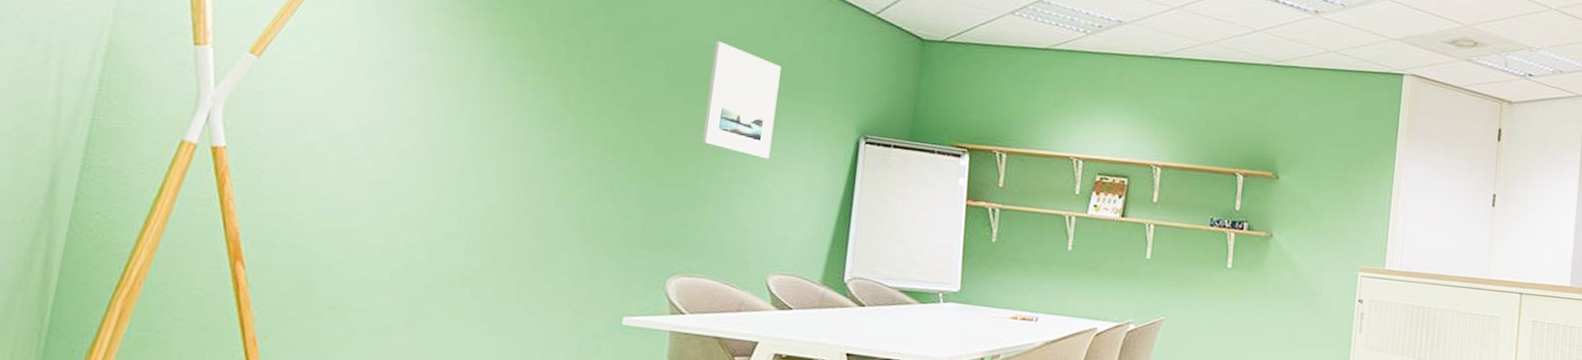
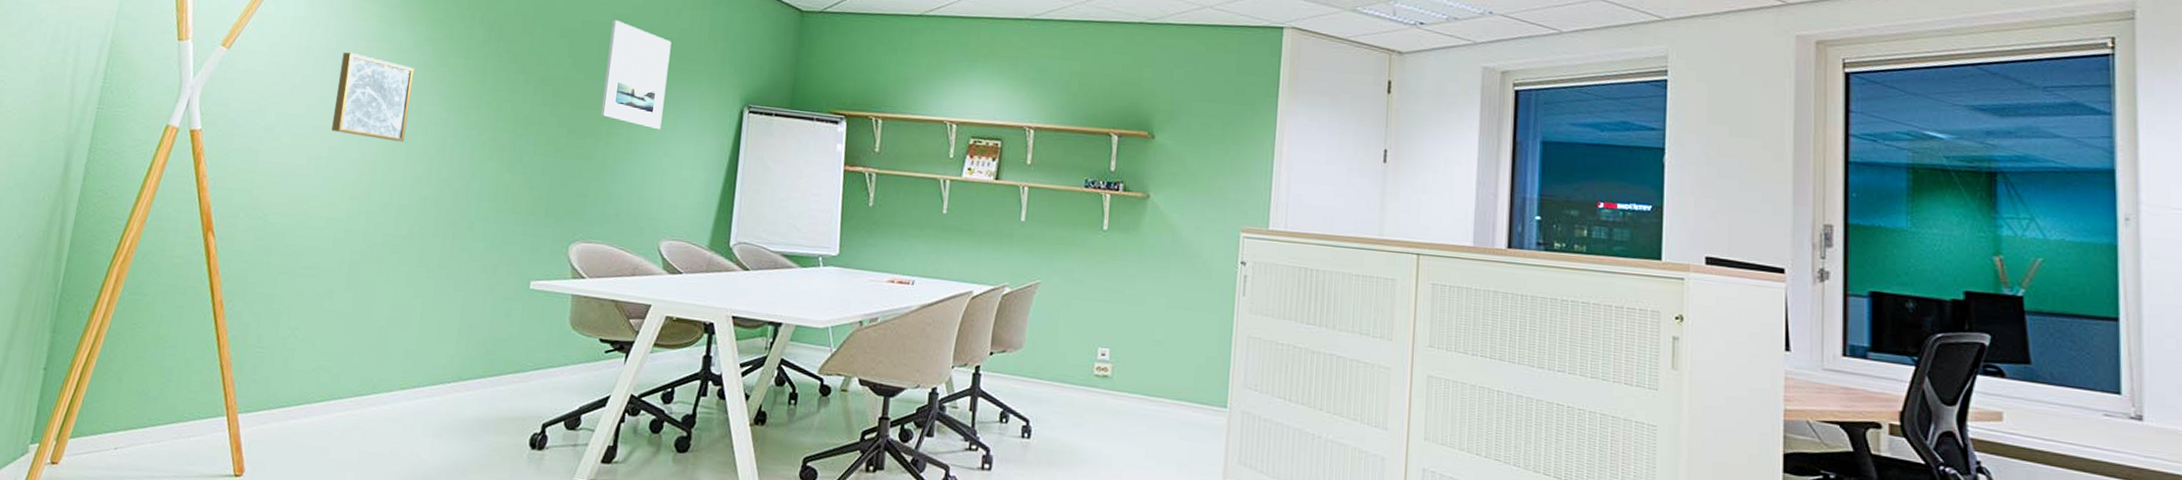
wall art: none [387,65,487,166] -> present [331,52,415,142]

